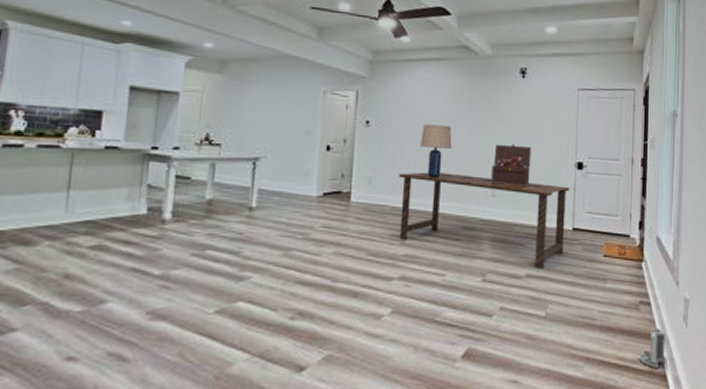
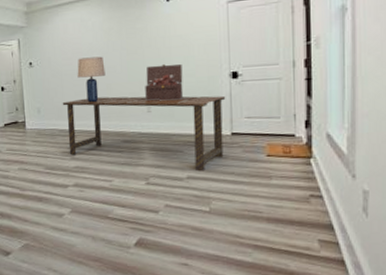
architectural model: present [637,327,667,368] -> none [310,218,345,254]

